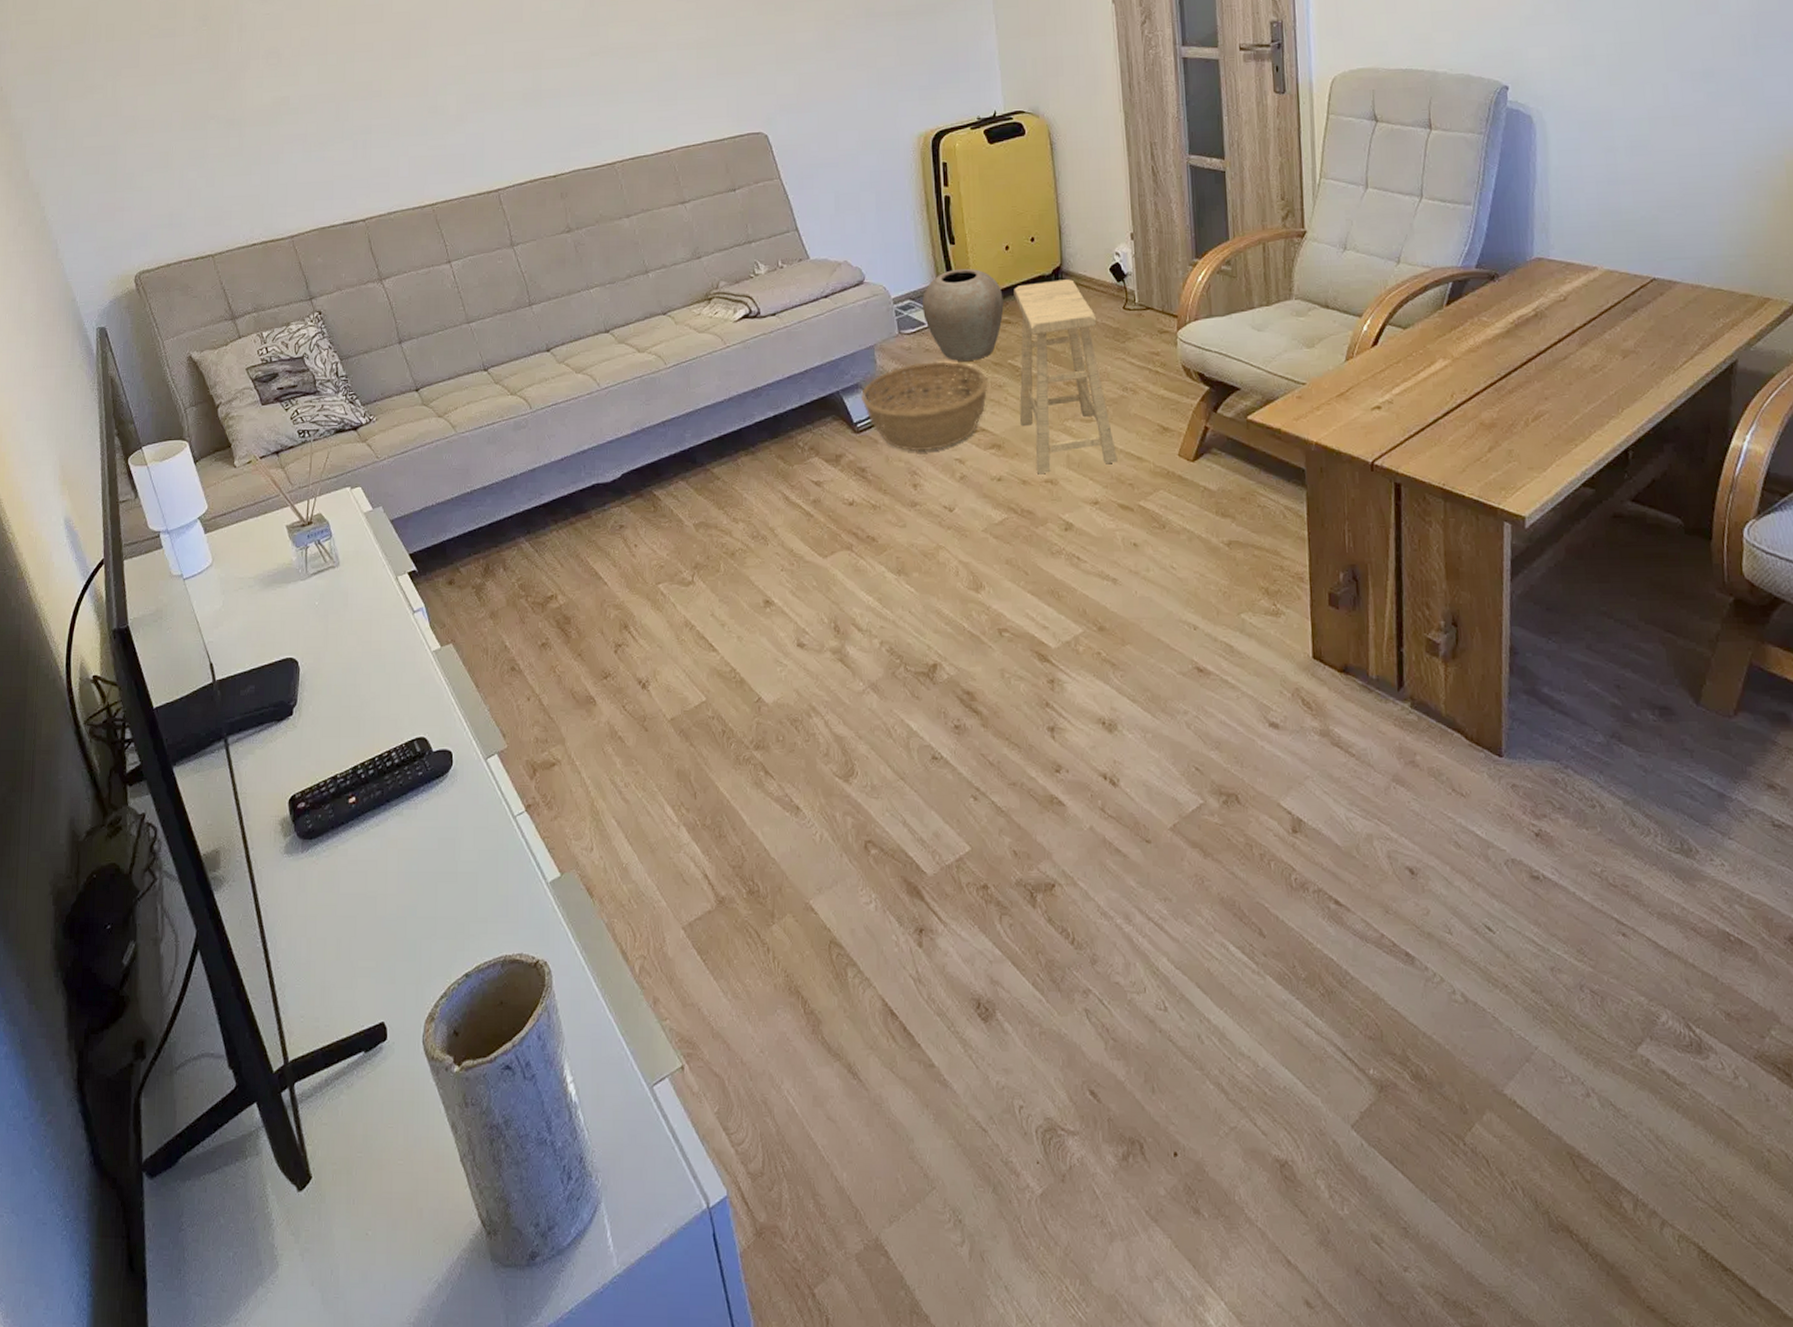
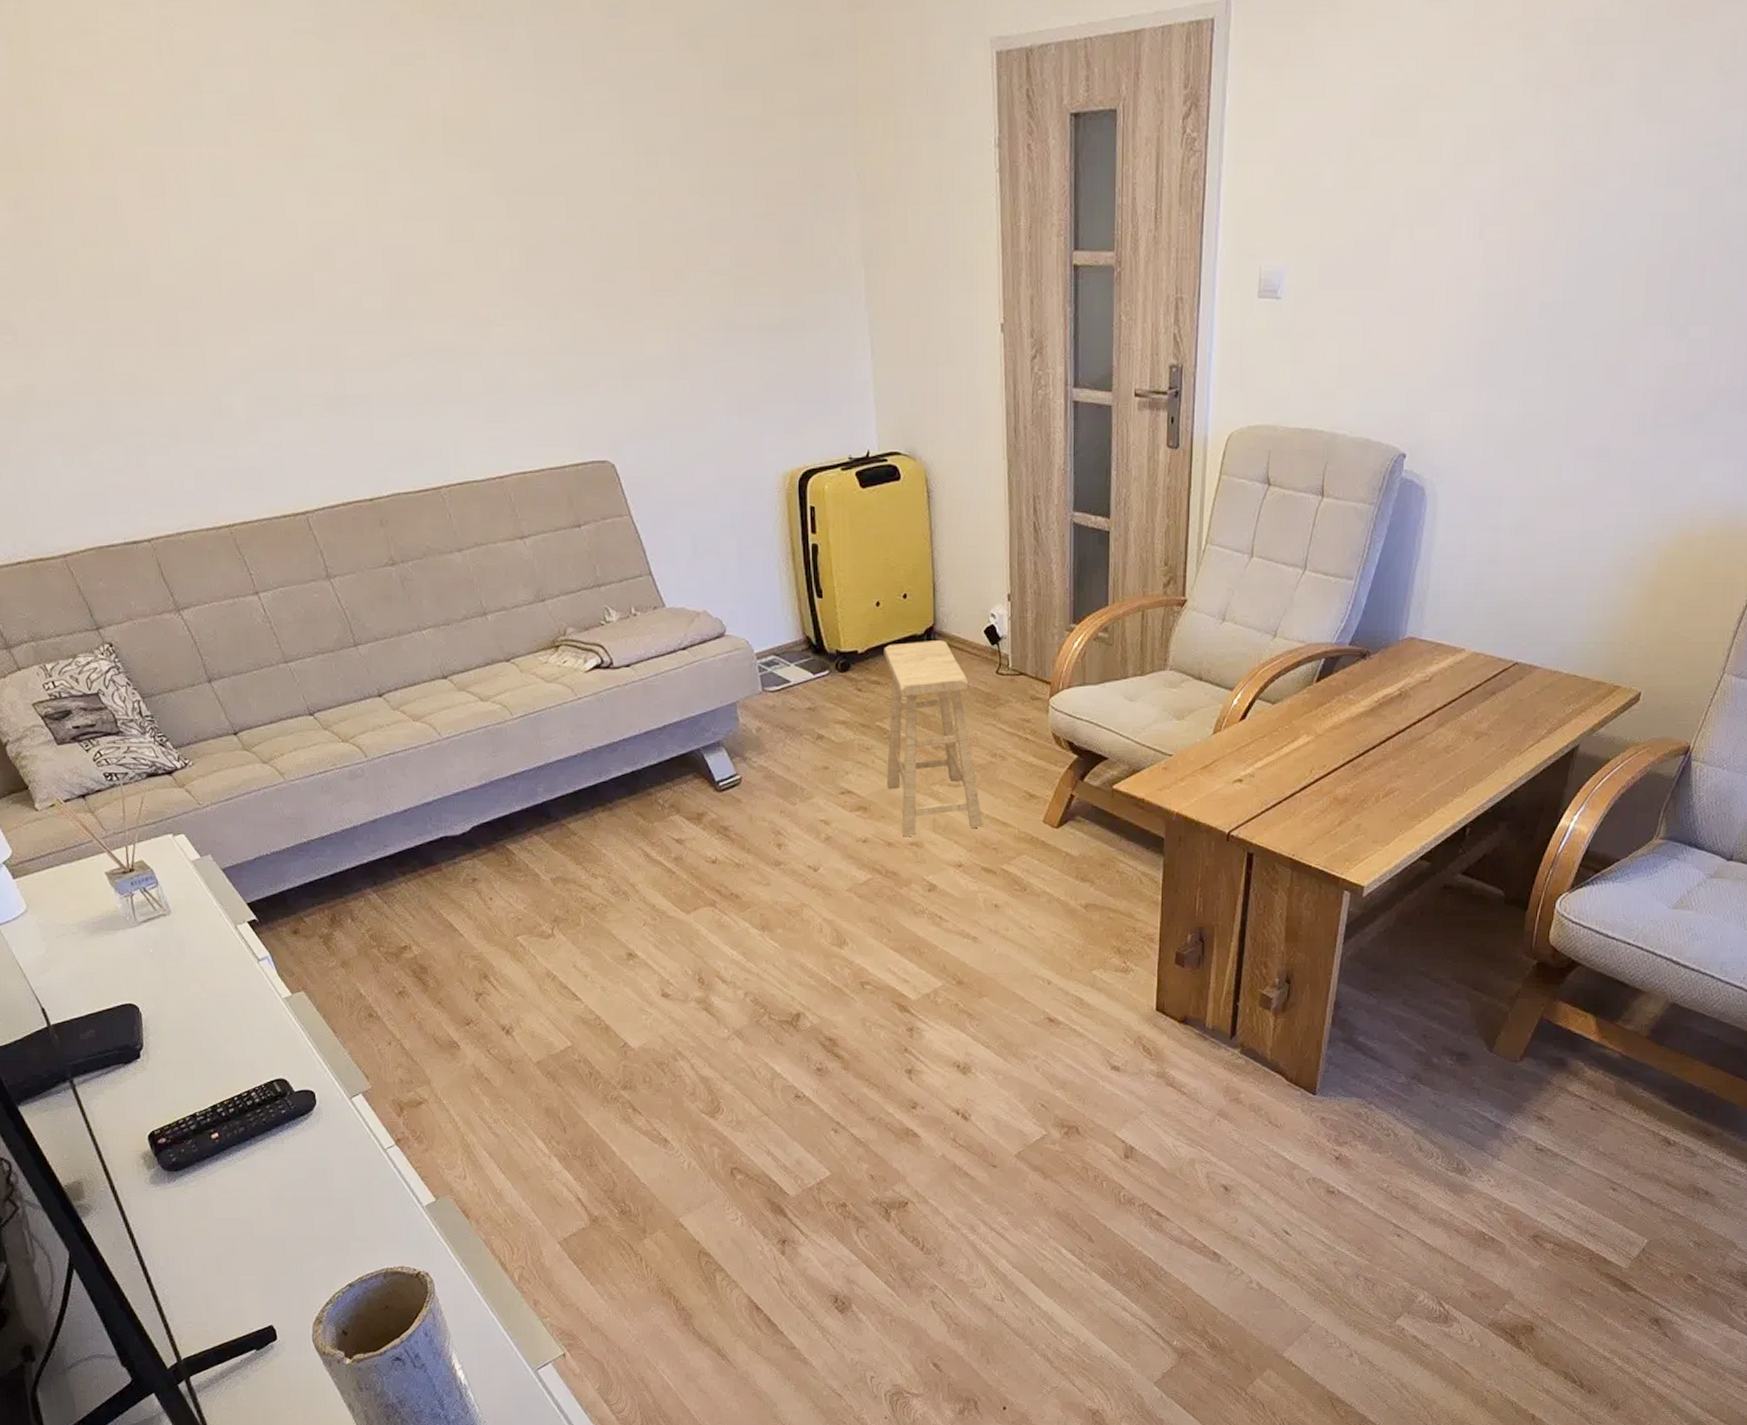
basket: present [861,361,989,452] -> none [723,721,856,812]
vase: present [921,268,1004,361] -> none [786,624,873,721]

